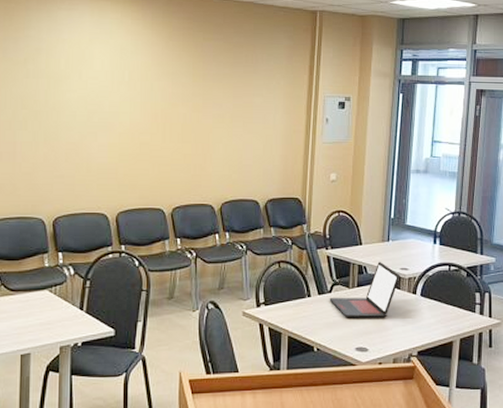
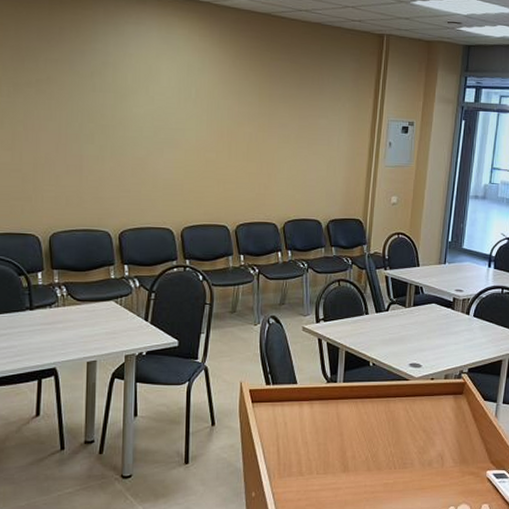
laptop: present [329,261,400,318] -> none [386,282,455,336]

